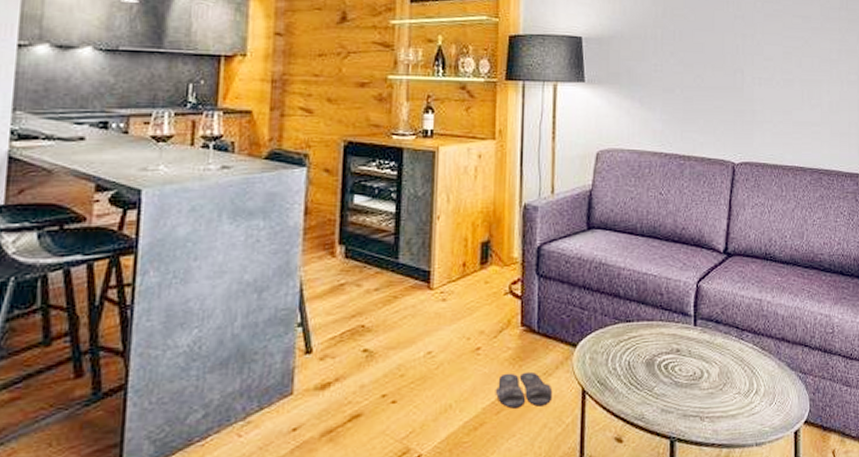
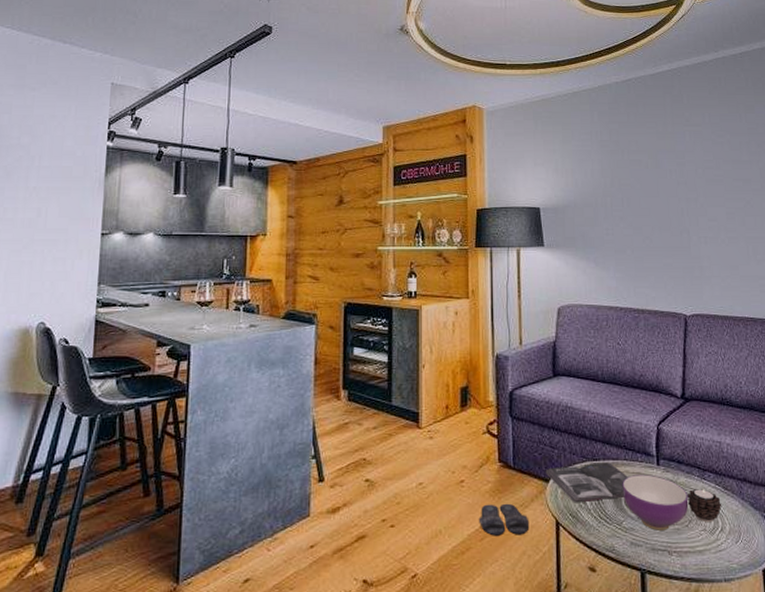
magazine: none [573,324,663,369] -> present [545,462,628,503]
bowl: none [656,336,724,396] -> present [622,474,689,531]
candle: none [723,350,757,386] -> present [687,489,721,523]

